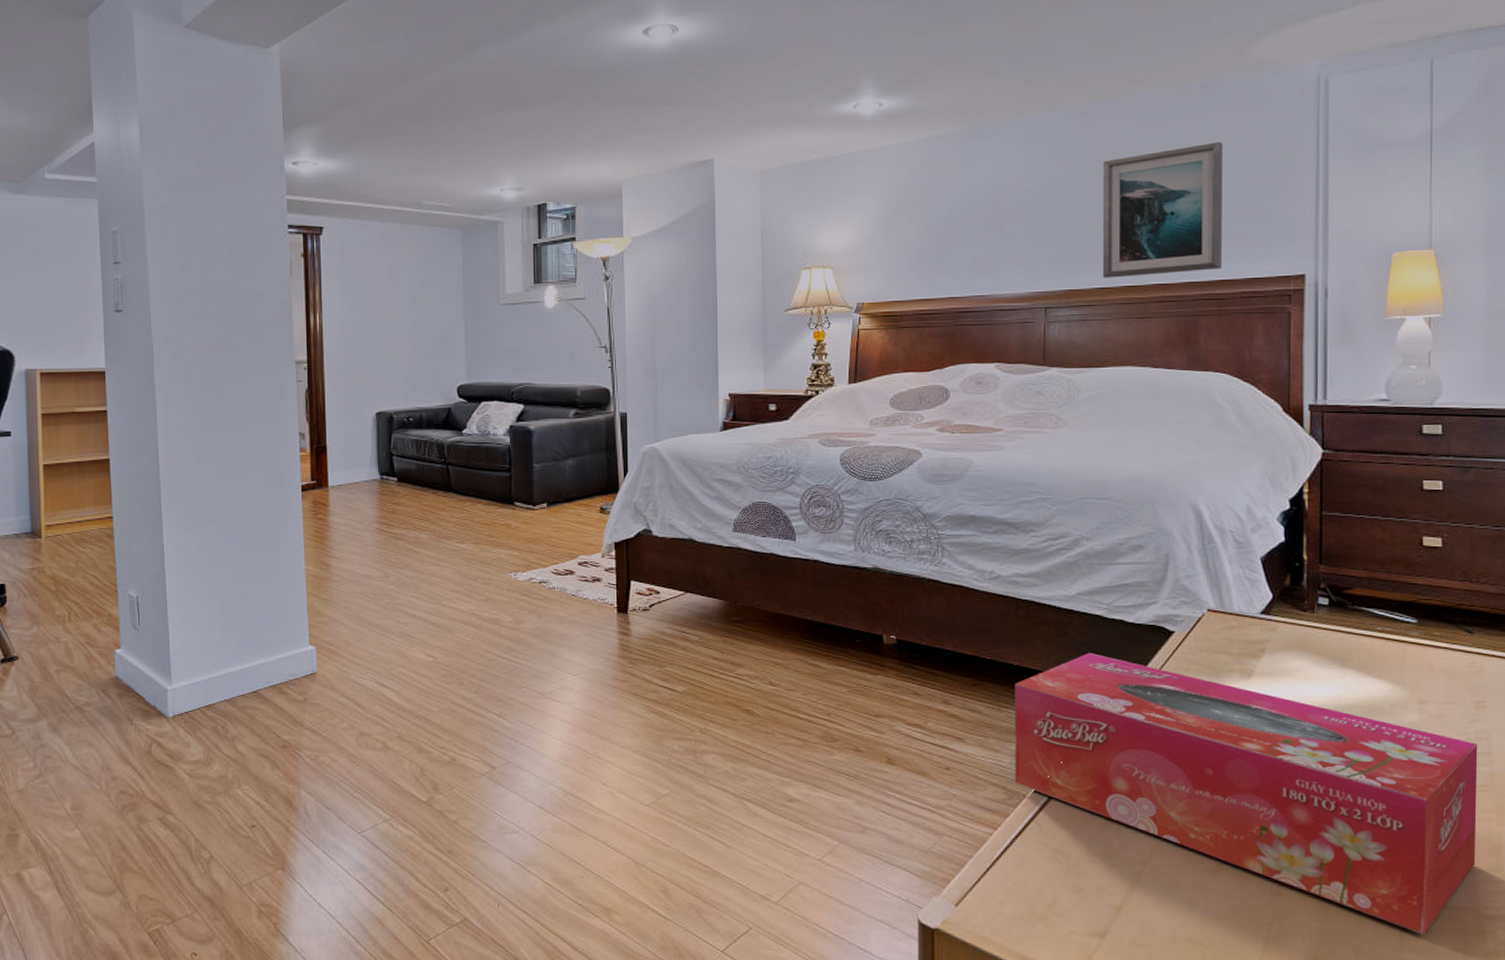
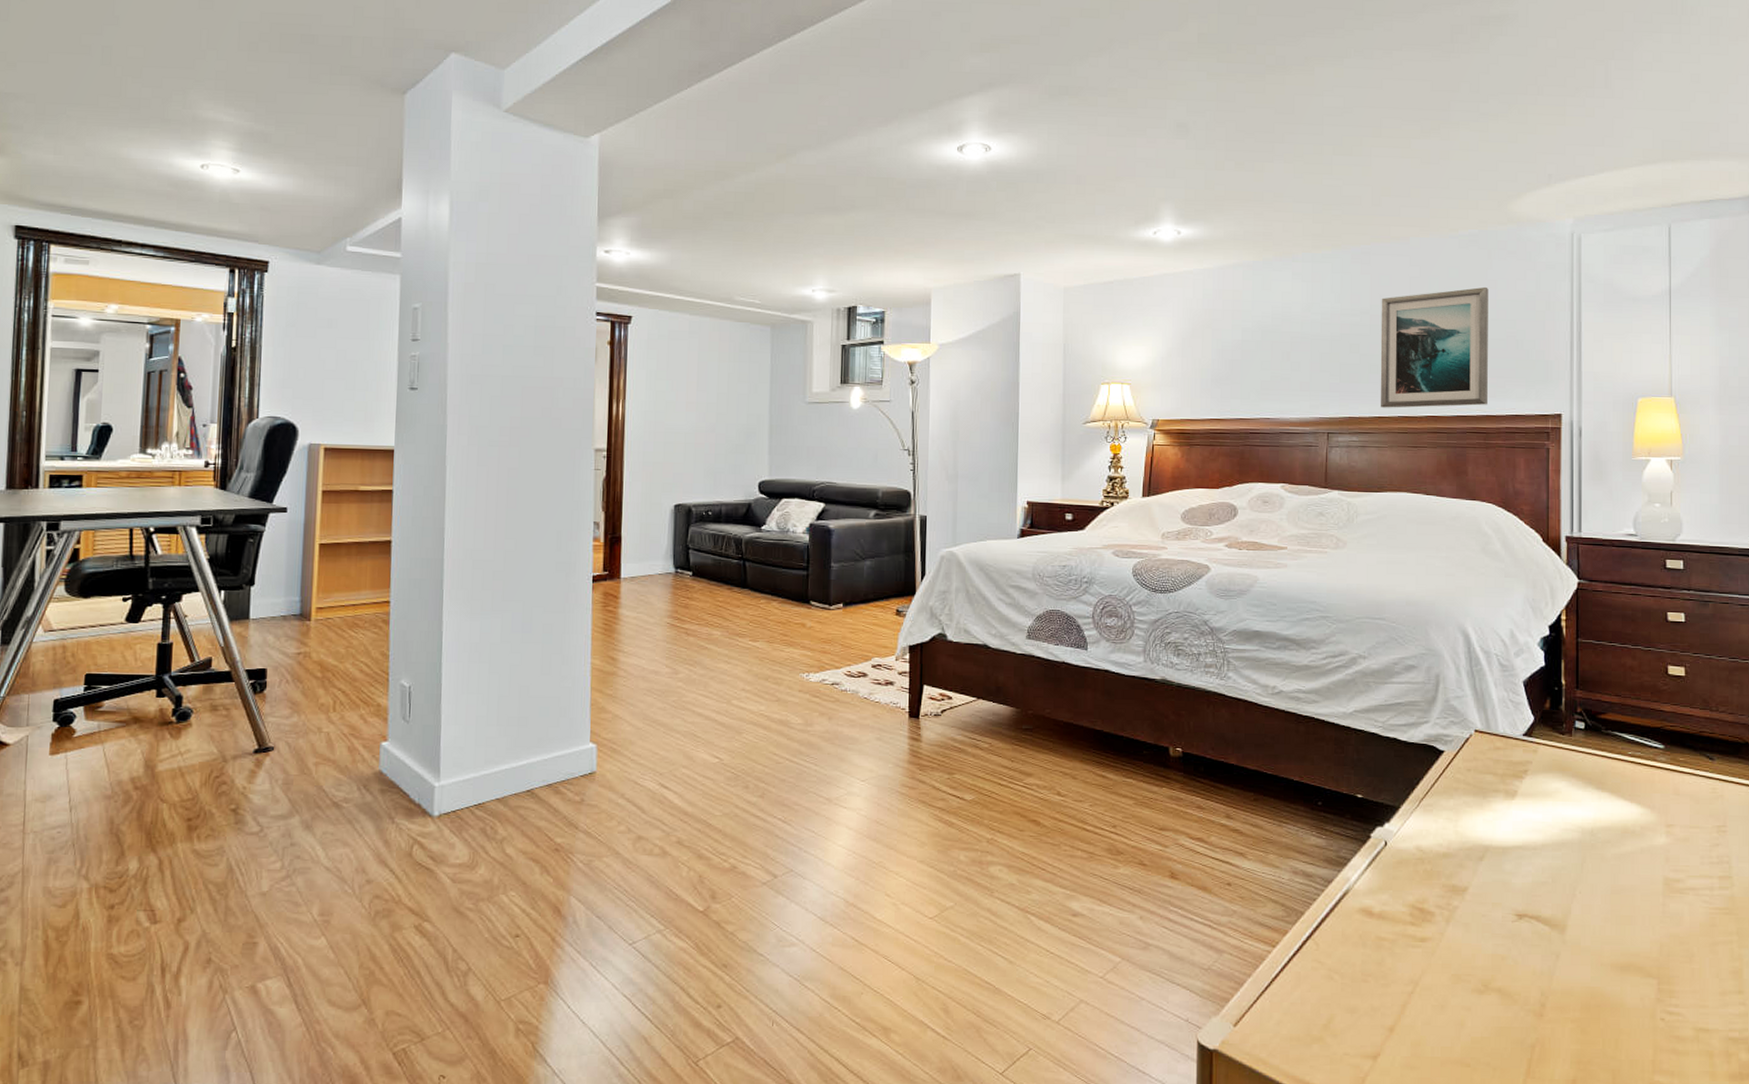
tissue box: present [1015,652,1478,935] -> none [1293,769,1720,1057]

